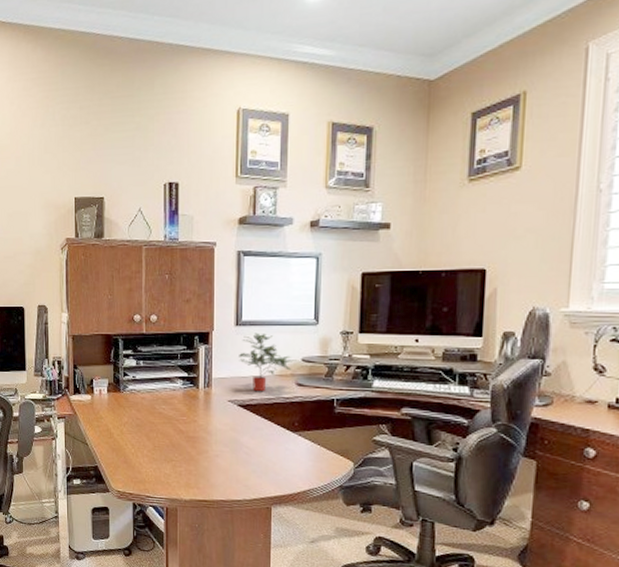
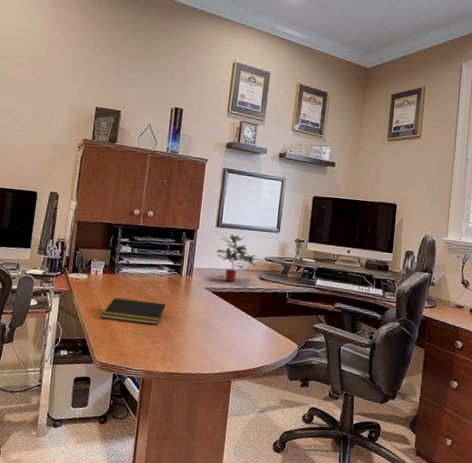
notepad: none [111,419,183,447] -> present [101,297,166,325]

